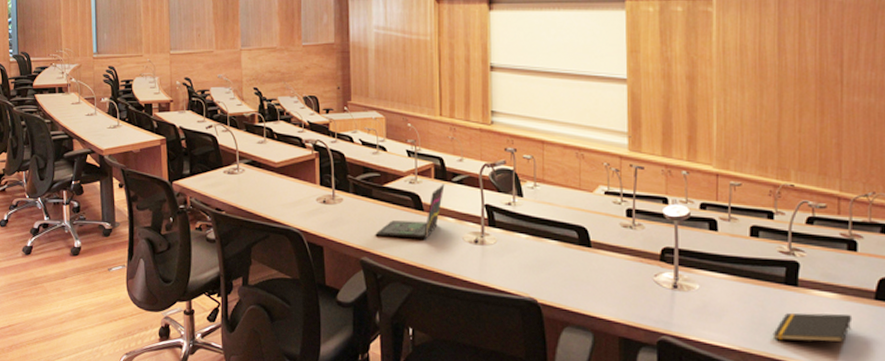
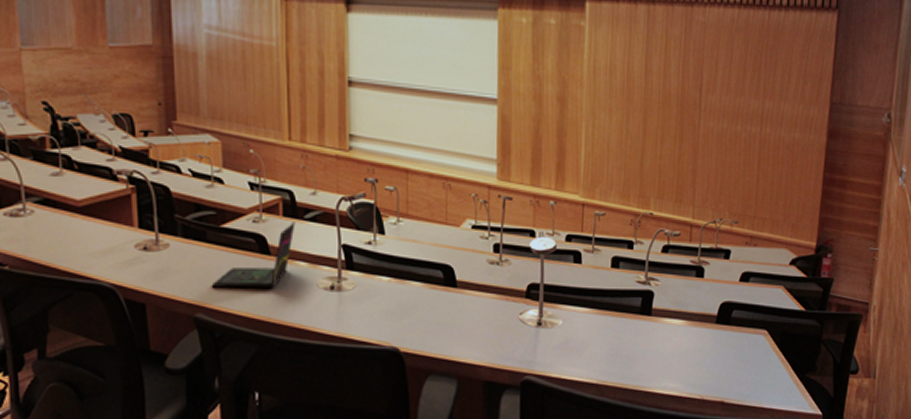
notepad: present [772,312,853,343] -> none [627,339,697,371]

